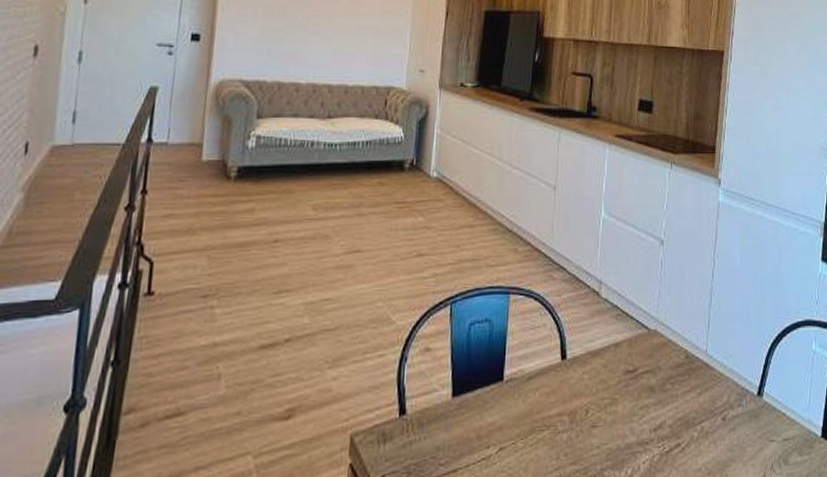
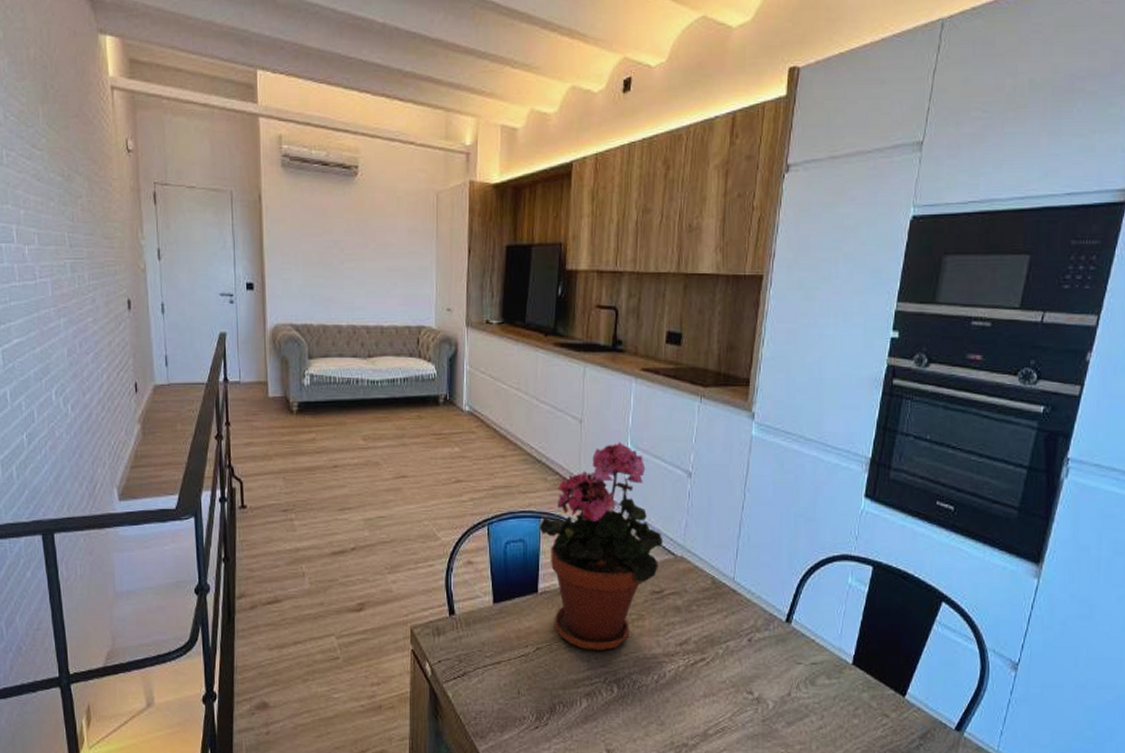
potted plant: none [507,208,636,446] -> present [539,441,663,652]

